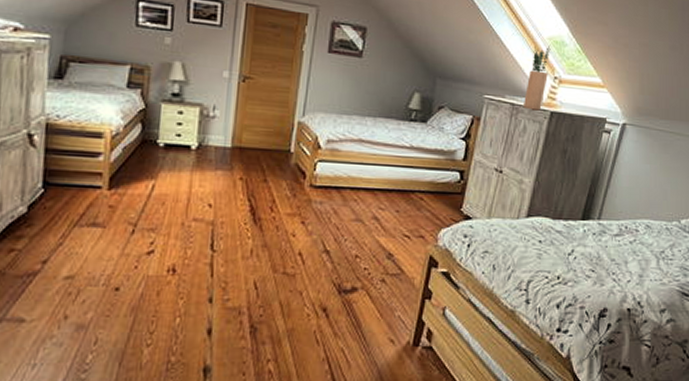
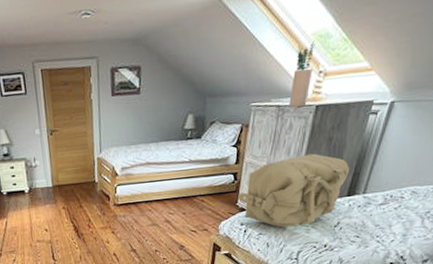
duffel bag: none [463,163,583,248] -> present [238,153,349,228]

